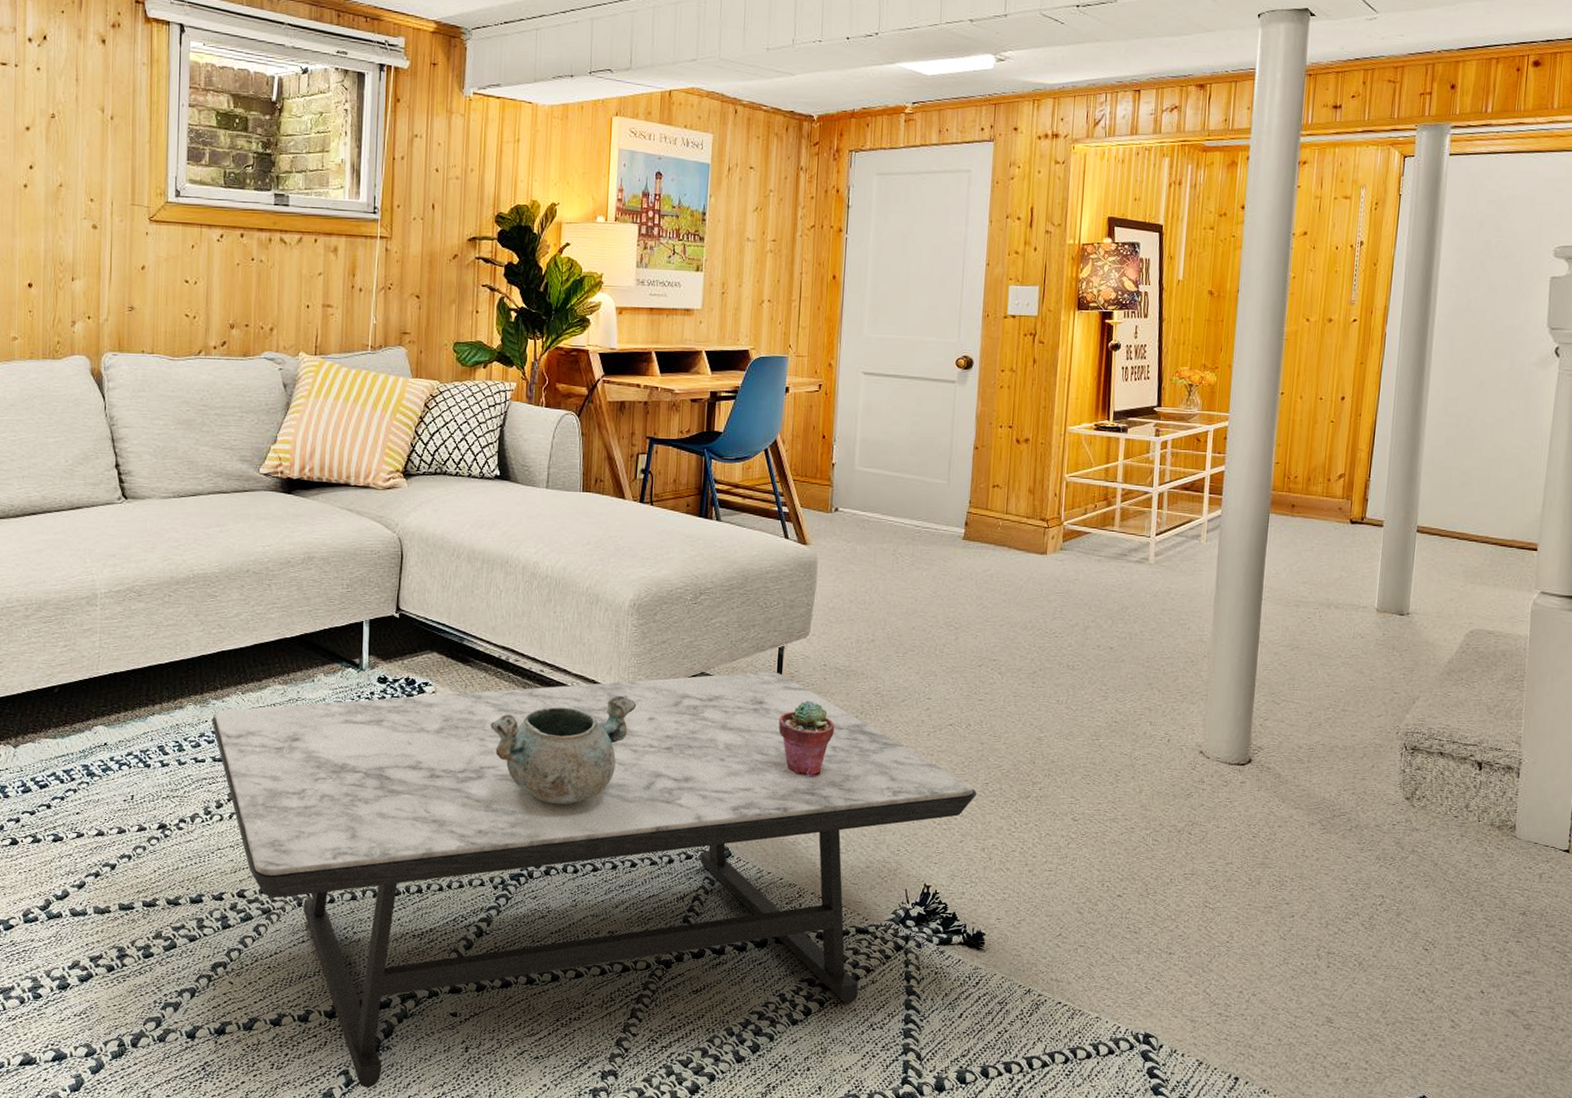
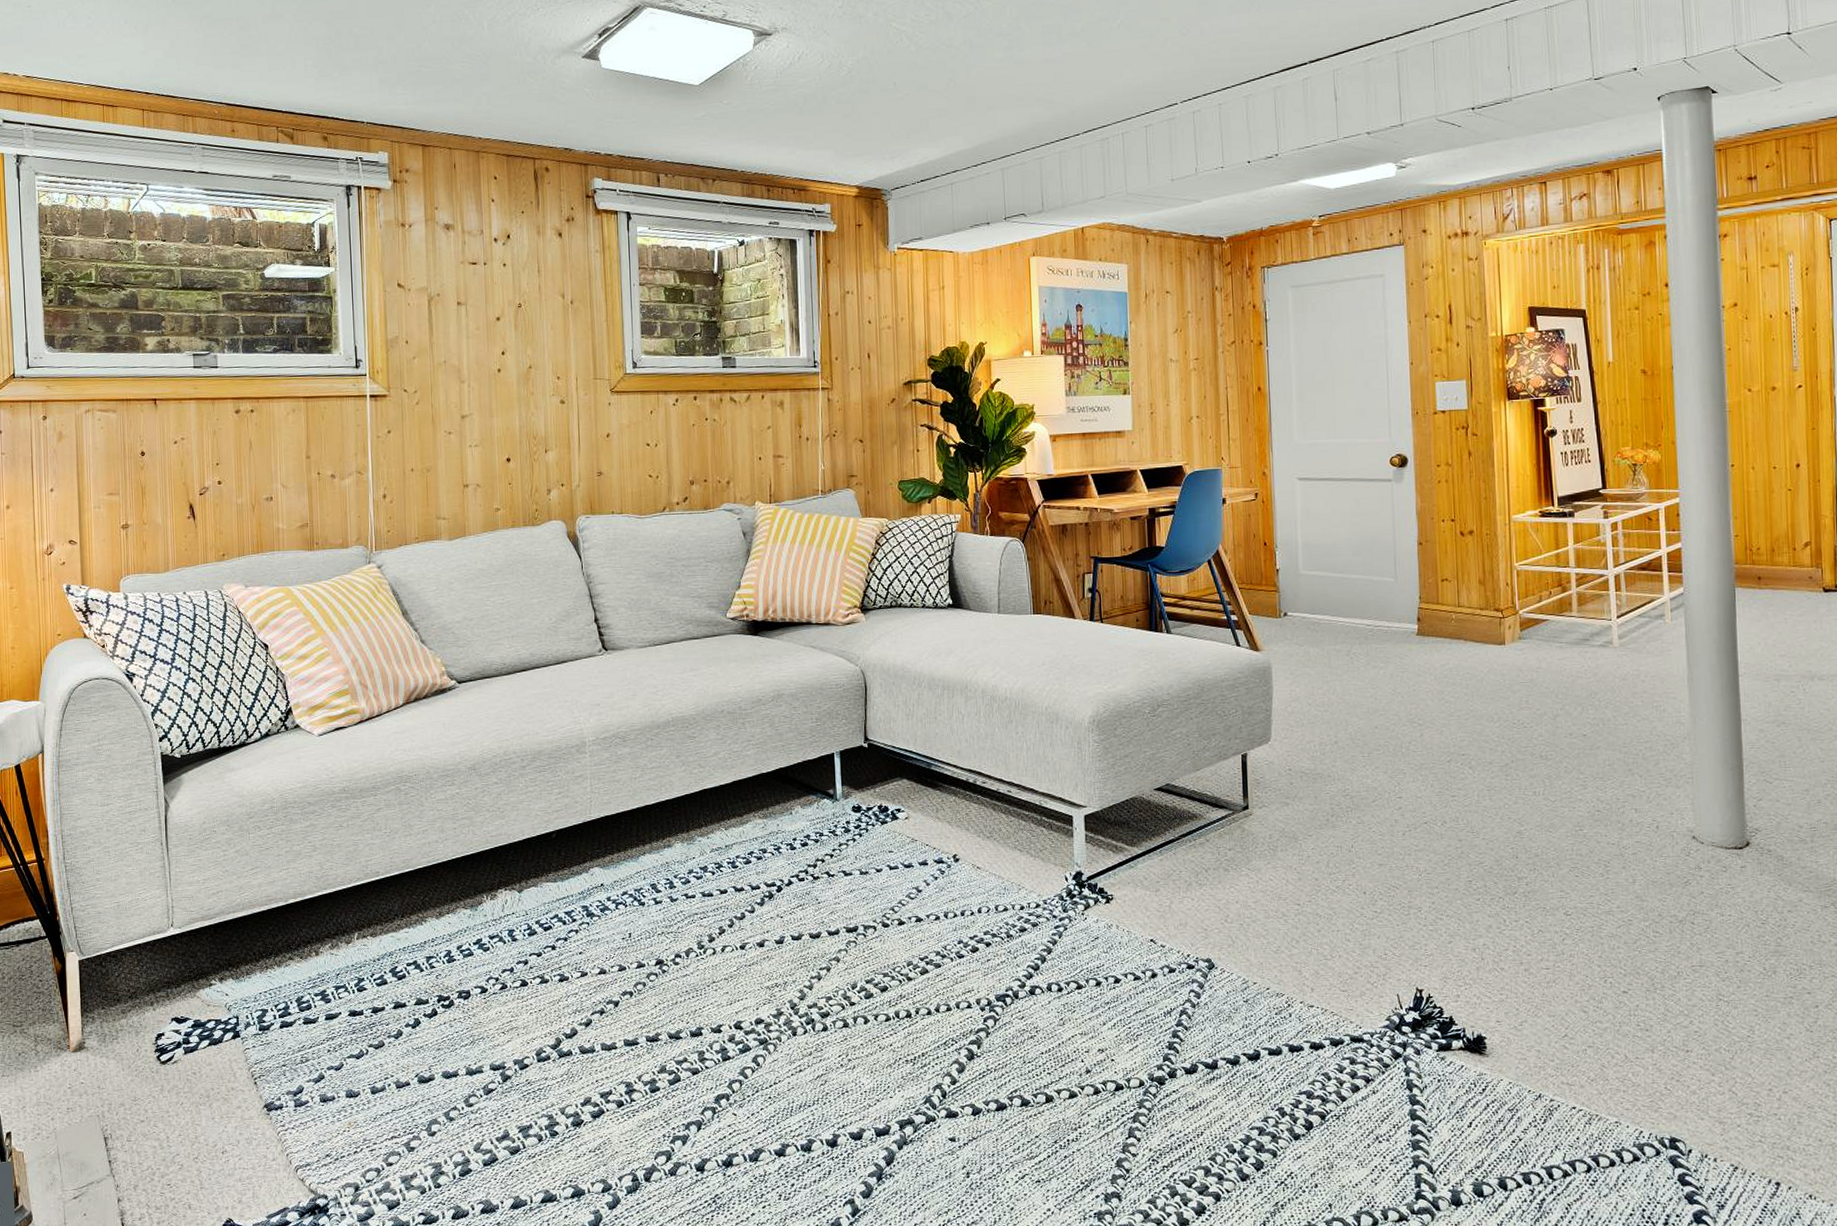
coffee table: present [212,671,977,1088] -> none [699,779,1461,1217]
decorative bowl: present [490,695,636,805] -> none [964,811,1105,923]
potted succulent: present [779,701,834,777] -> none [1249,806,1306,883]

